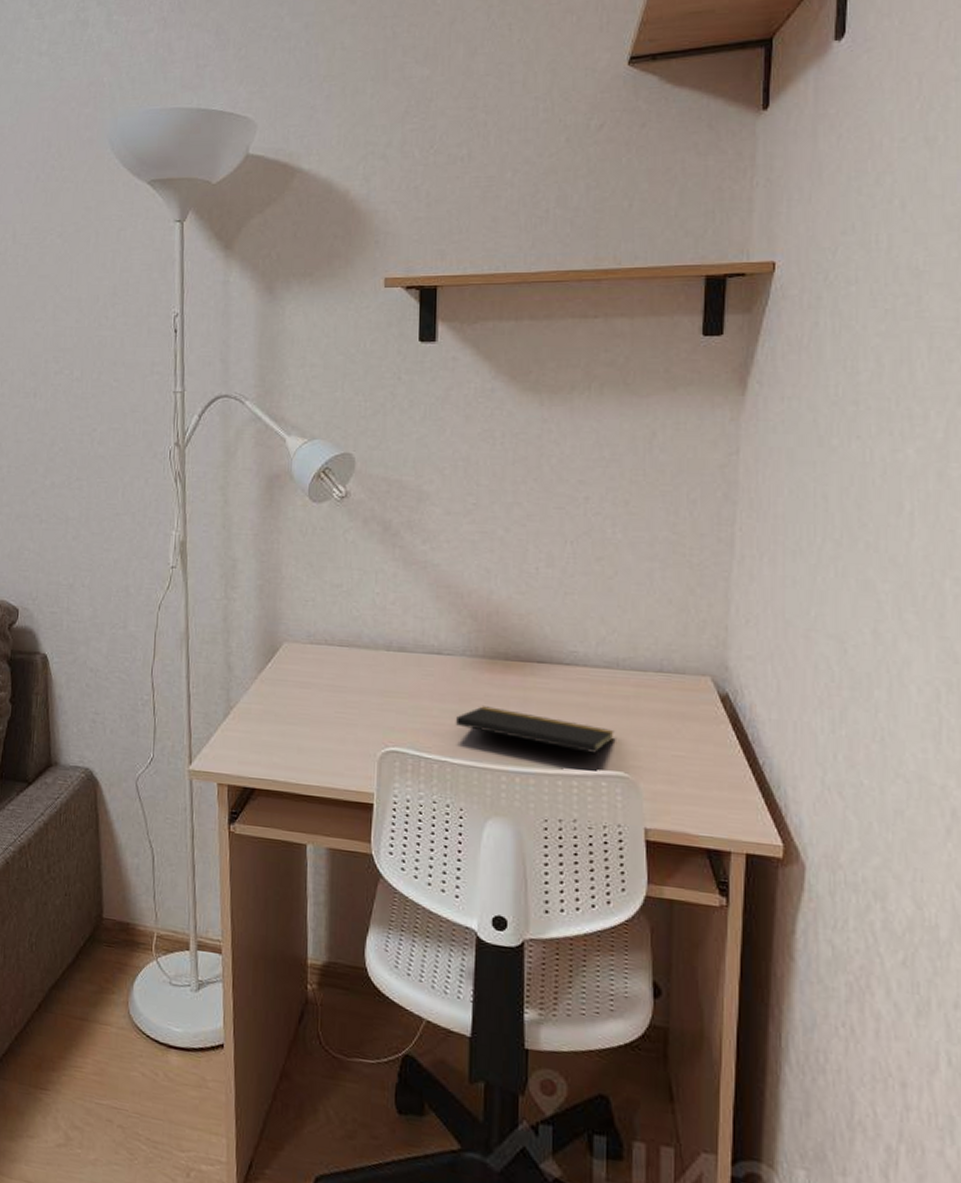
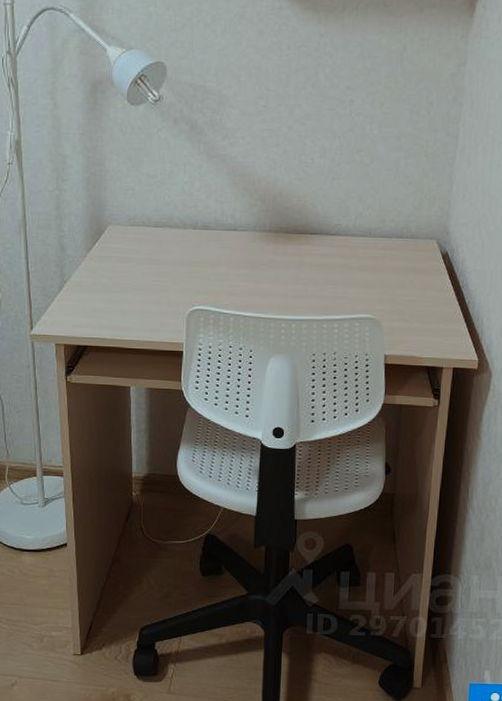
notepad: present [455,706,614,771] -> none [247,270,366,315]

